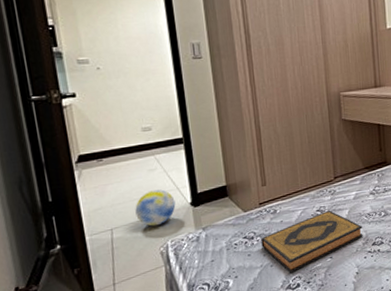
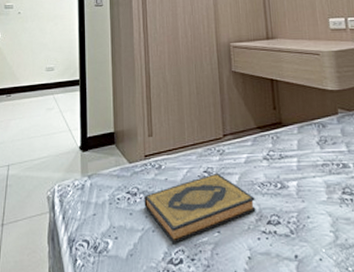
ball: present [135,189,176,227] -> none [31,129,66,167]

